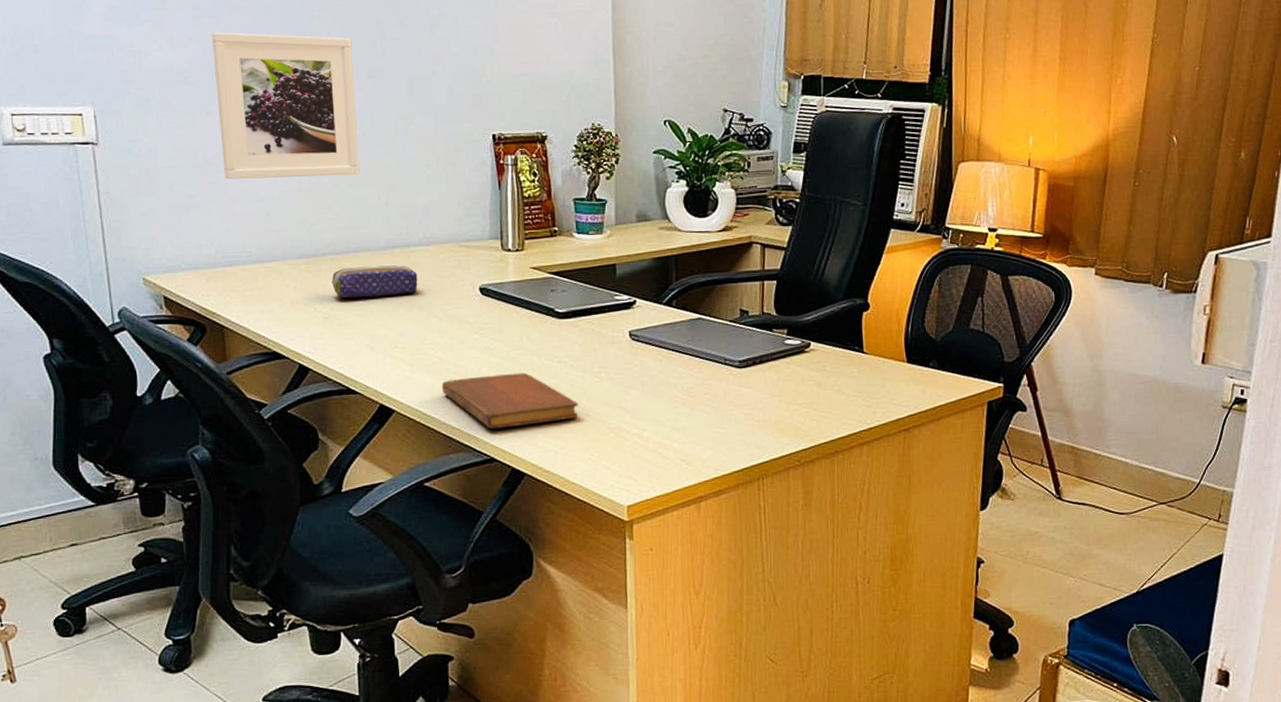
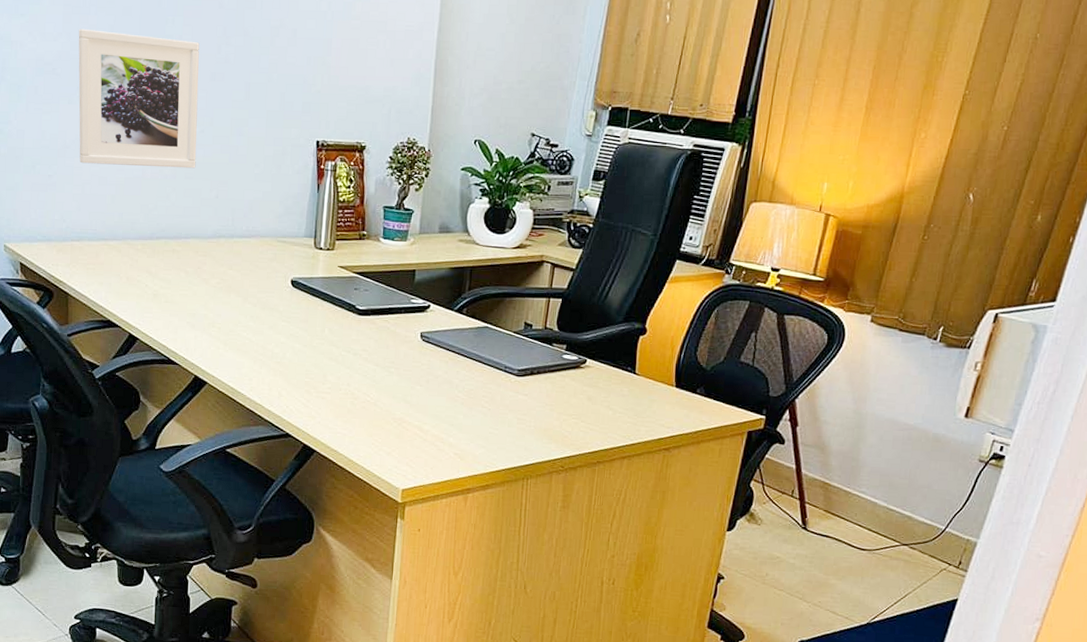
pencil case: present [332,265,418,298] -> none [163,251,238,280]
notebook: present [441,372,579,430] -> none [249,360,368,409]

